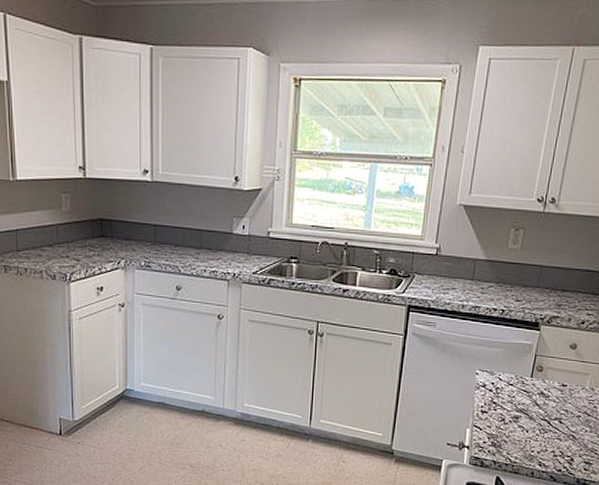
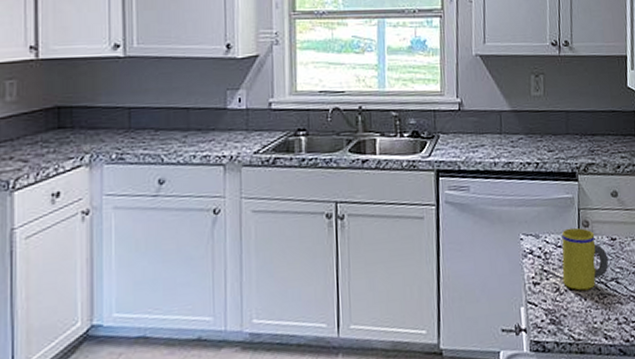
mug: none [509,370,556,424] -> present [561,227,609,291]

